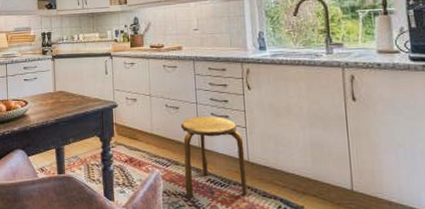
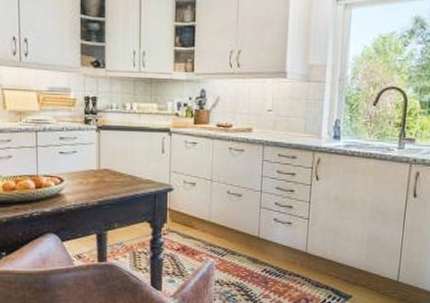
stool: present [181,116,248,198] -> none [239,205,304,288]

